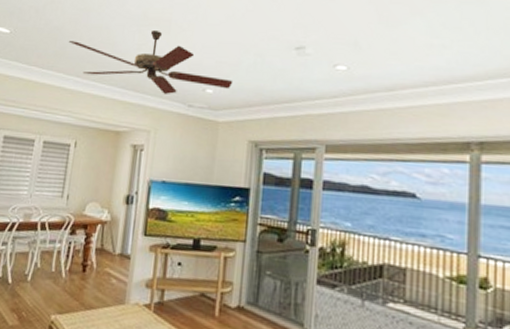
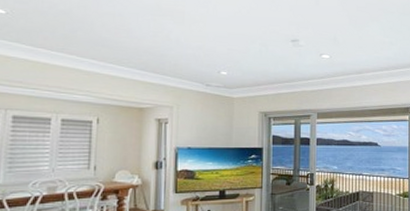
ceiling fan: present [69,29,233,94] -> none [80,19,244,76]

